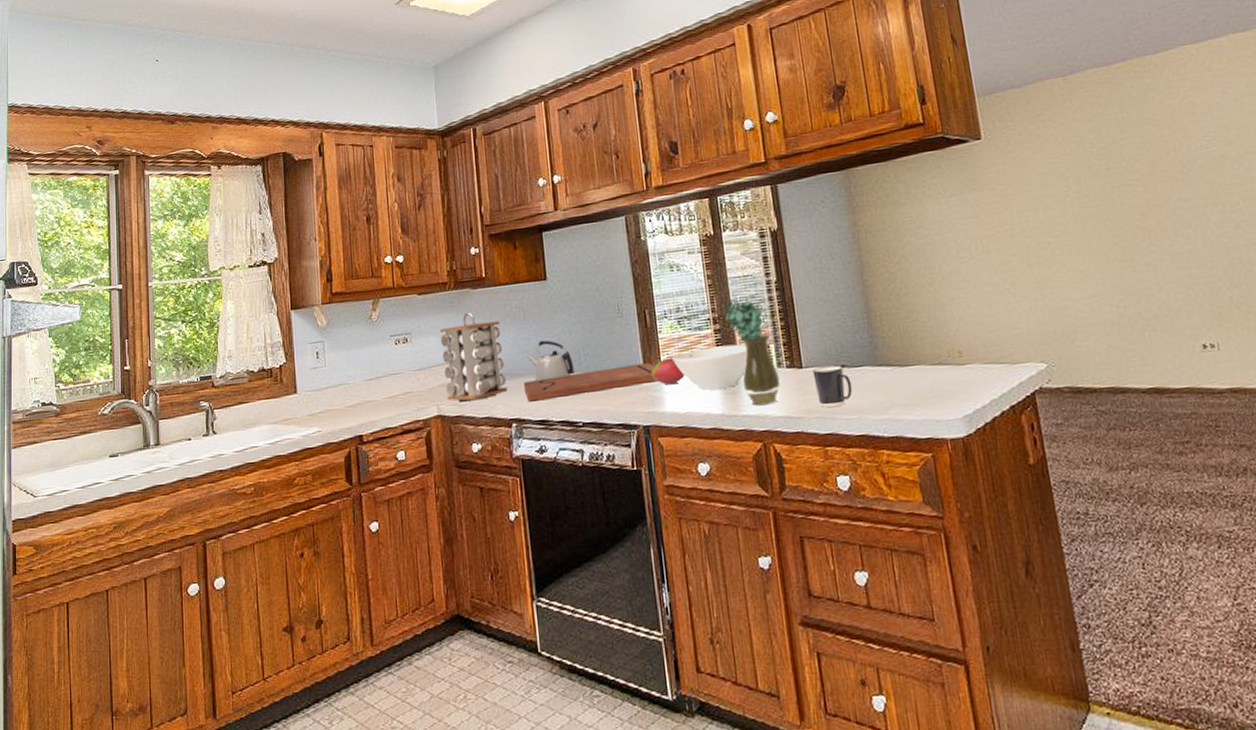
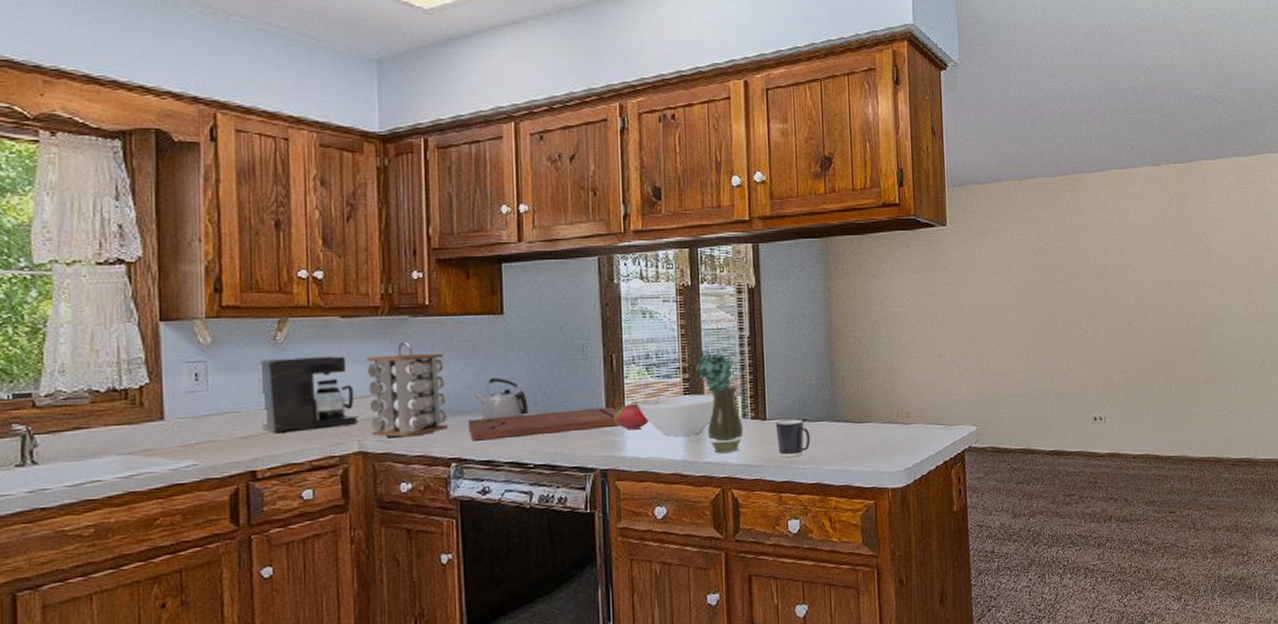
coffee maker: none [360,329,435,403] -> present [258,356,357,435]

